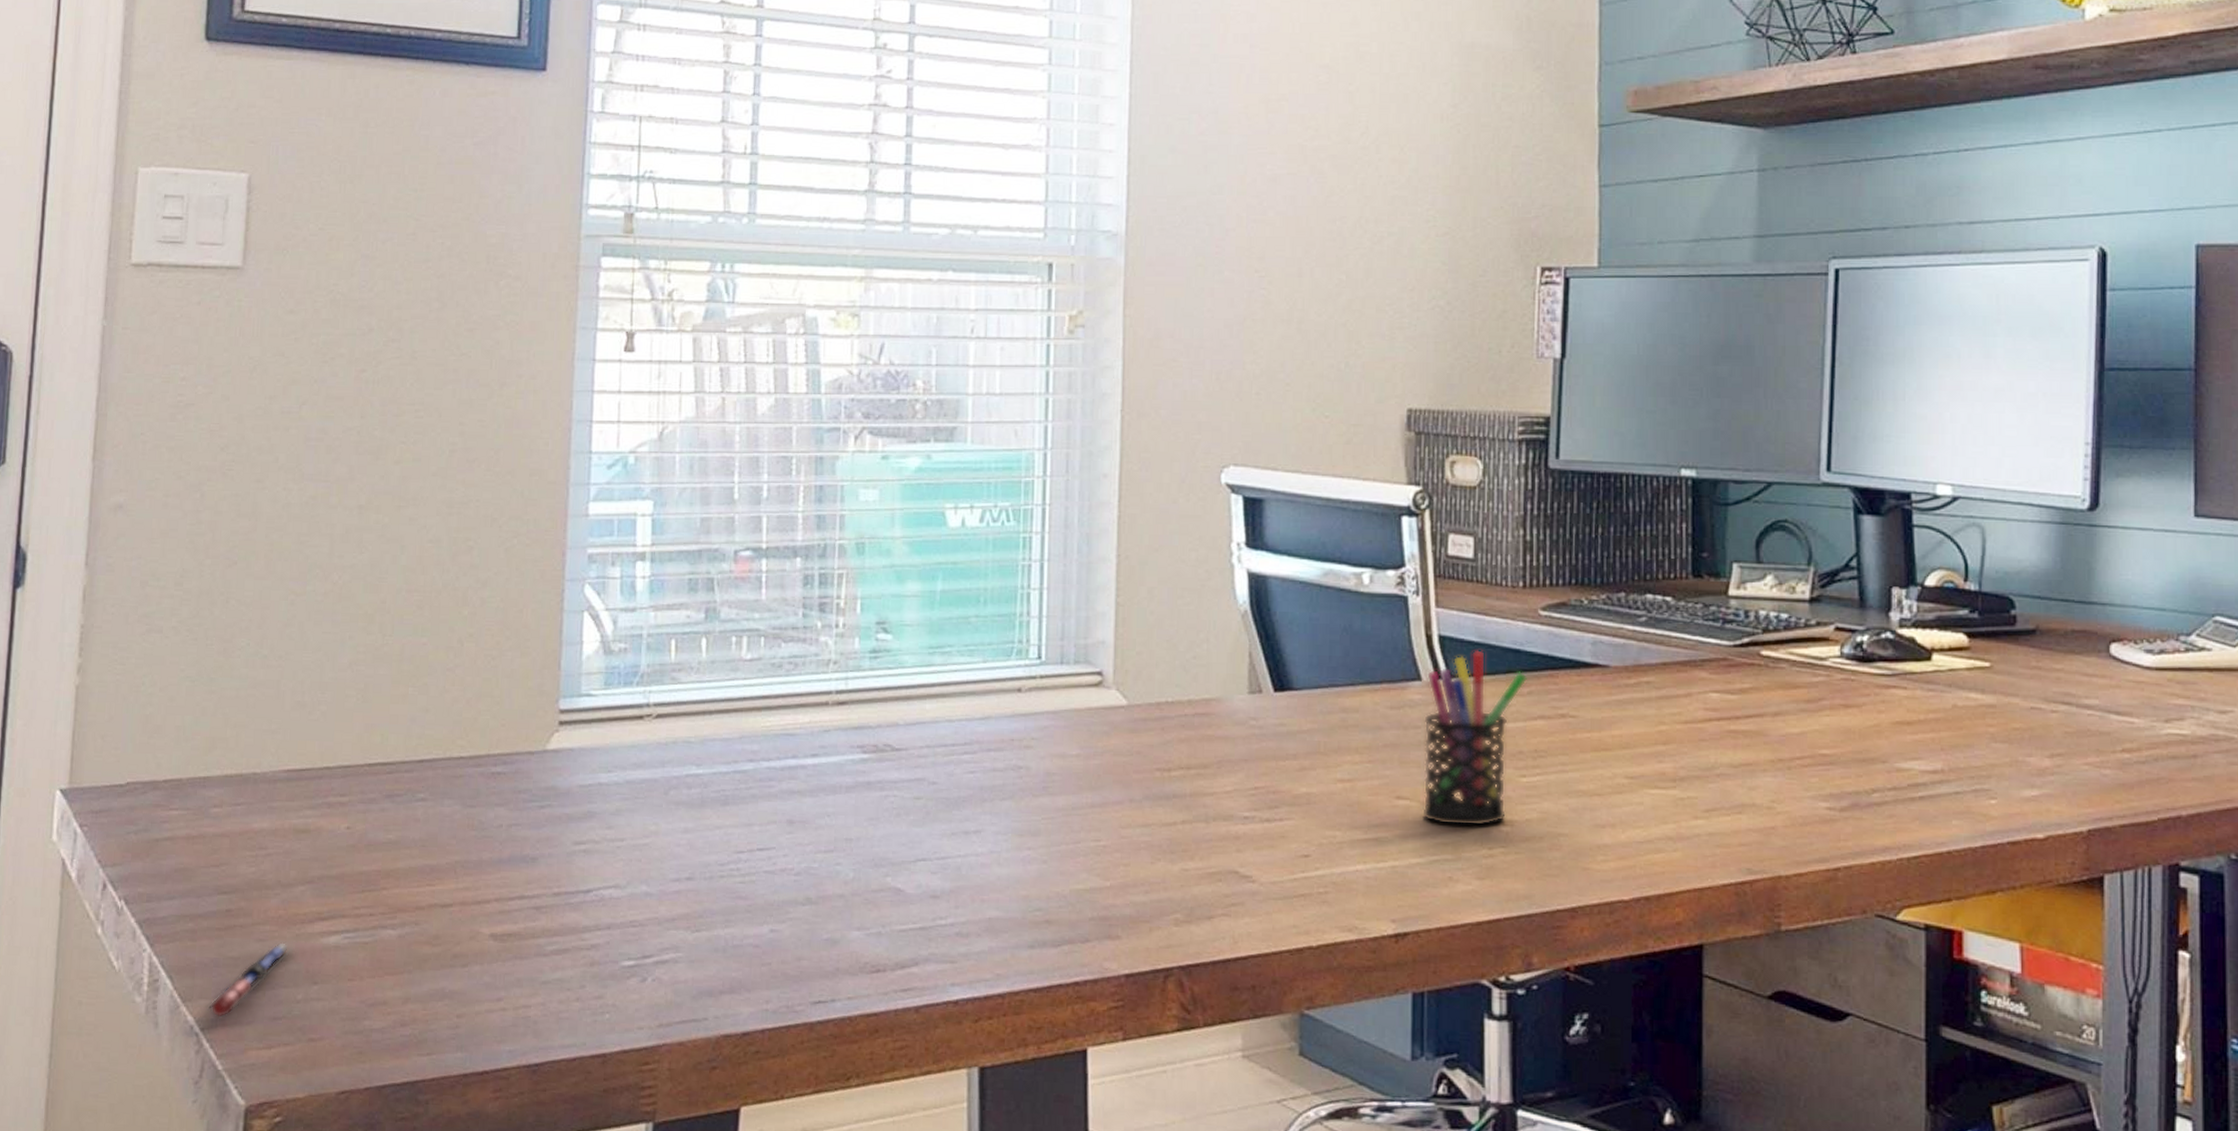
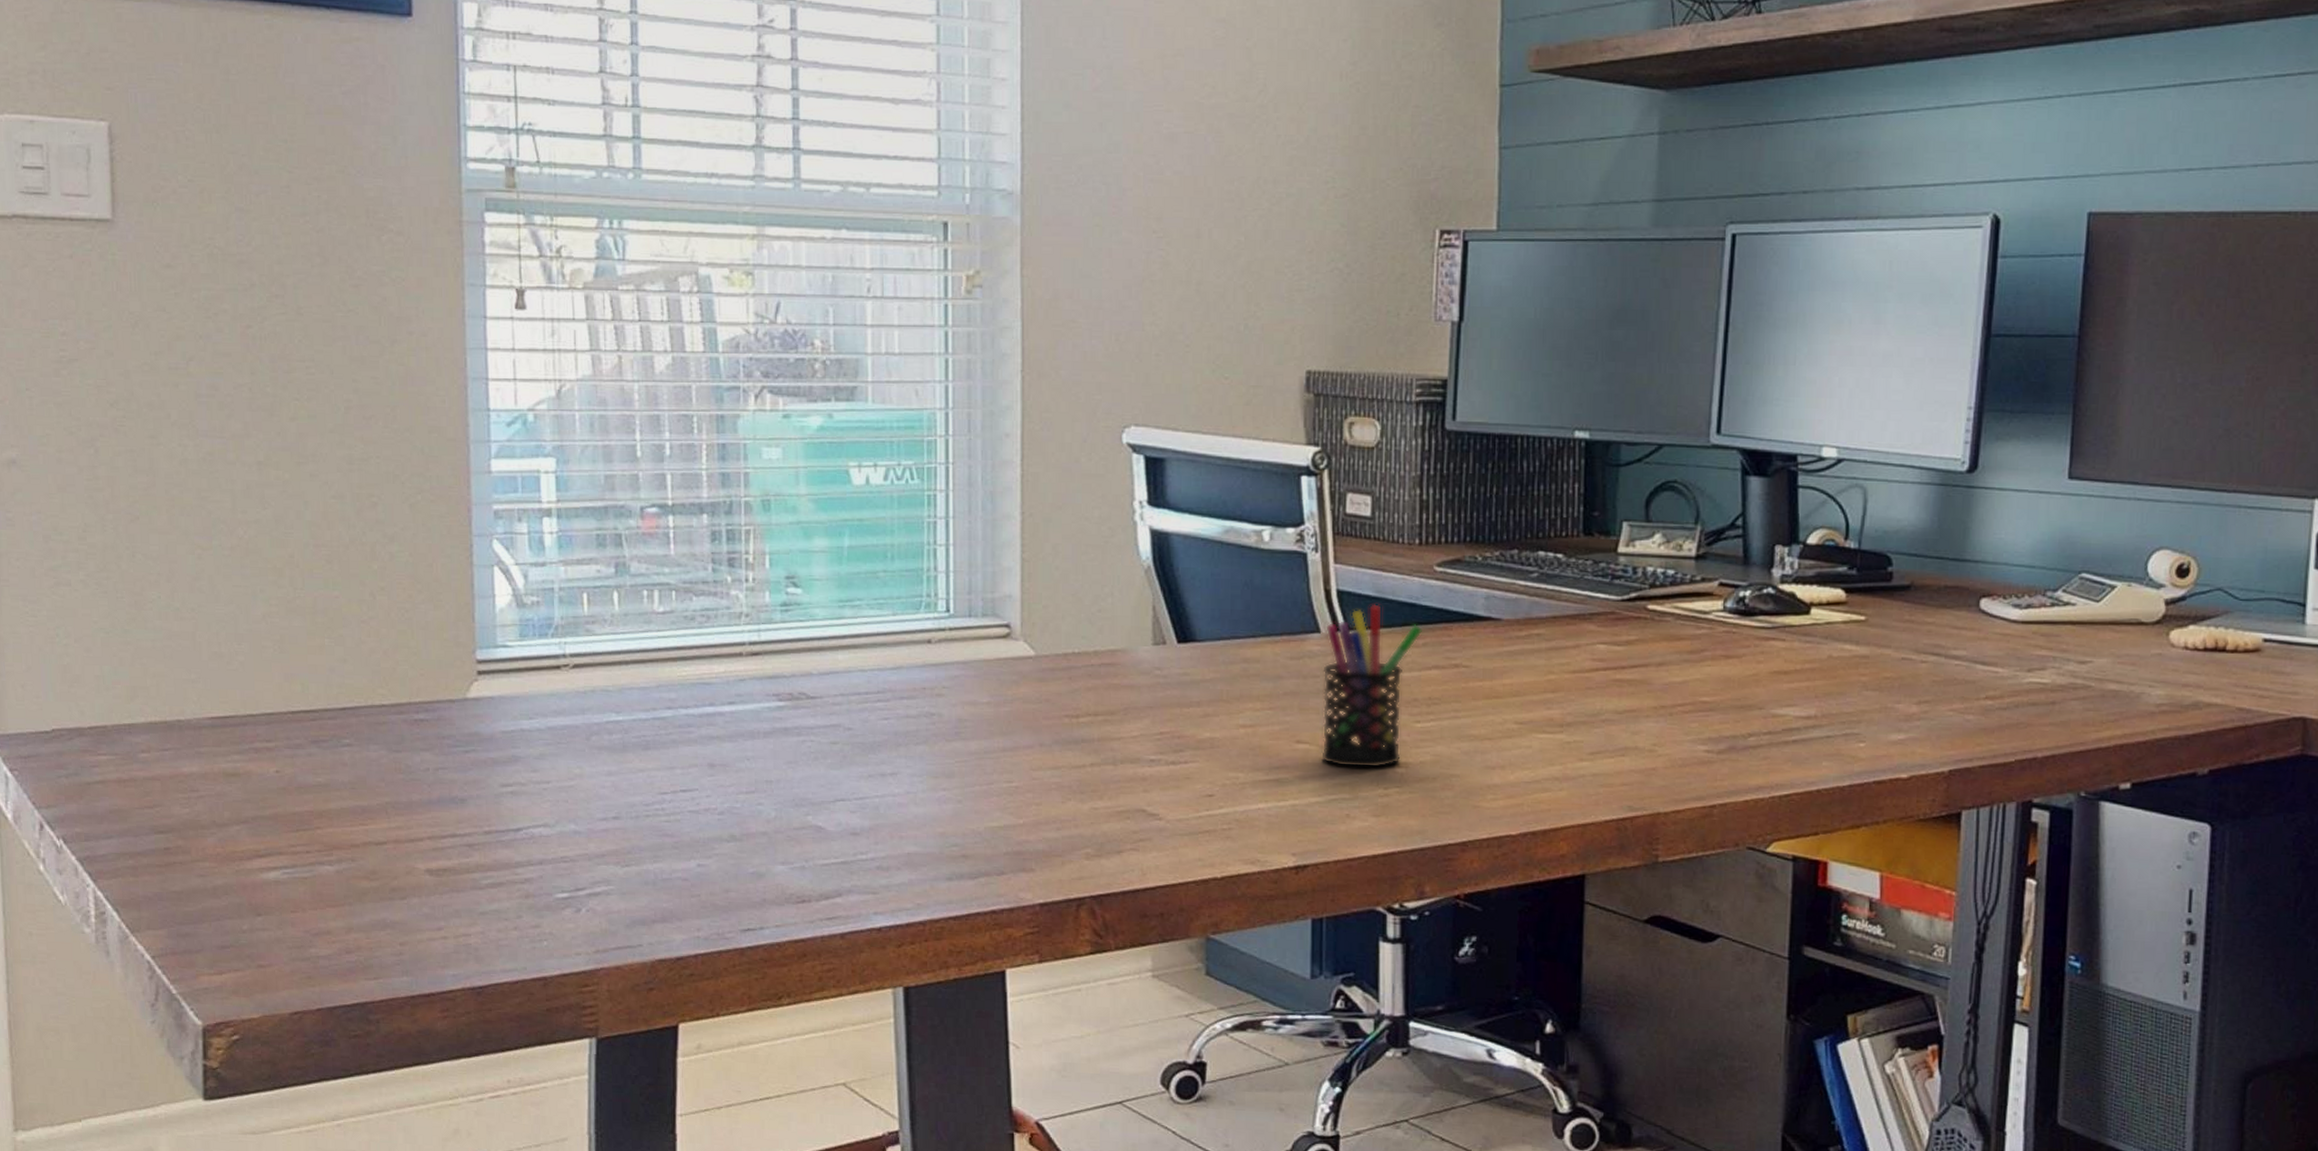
pen: present [206,942,293,1018] -> none [155,878,234,947]

